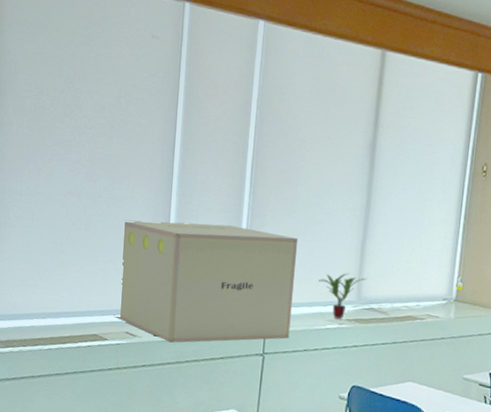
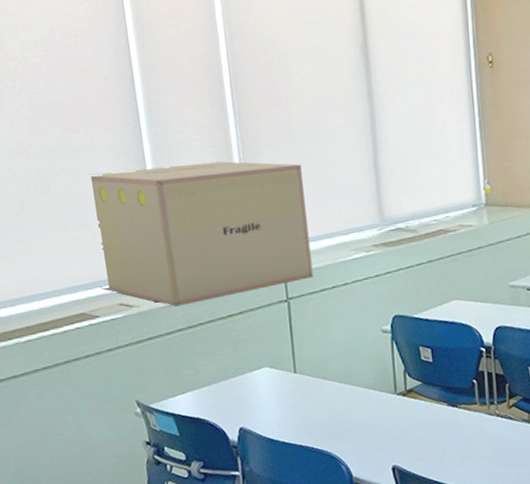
potted plant: present [319,273,367,319] -> none [334,194,387,247]

